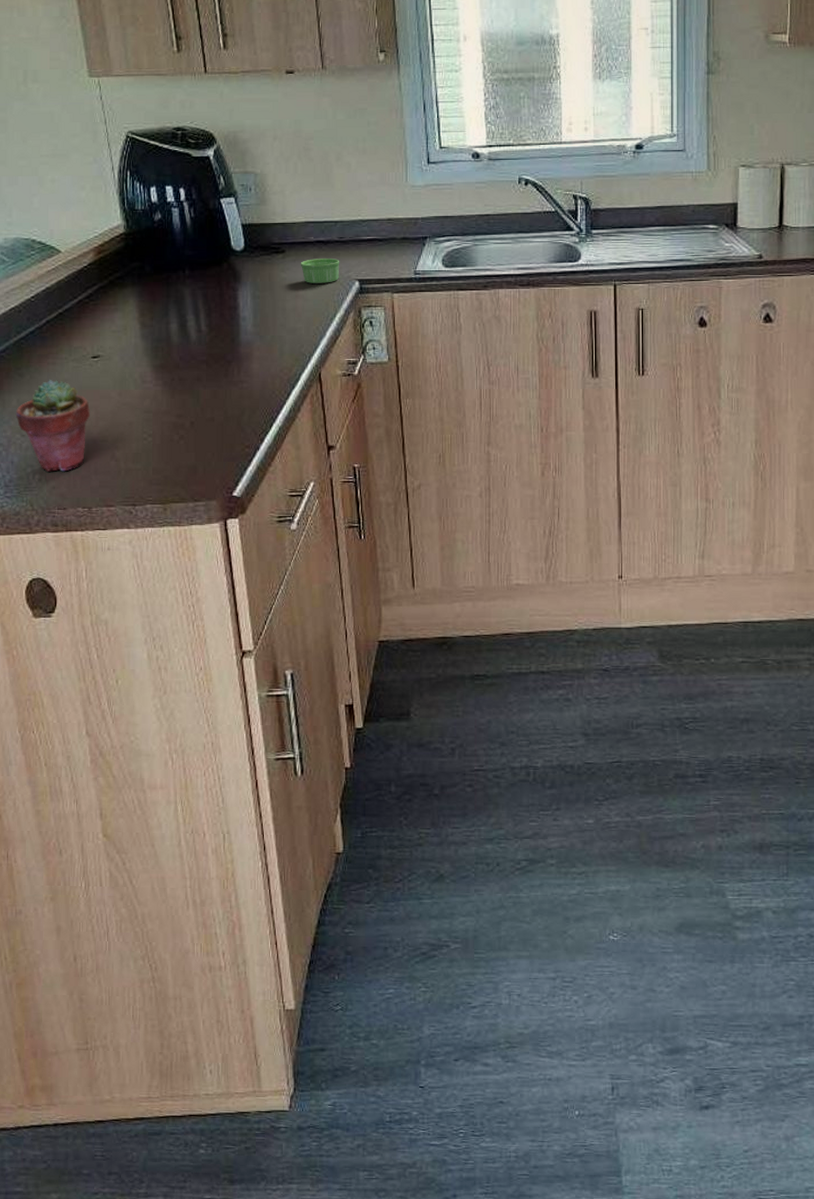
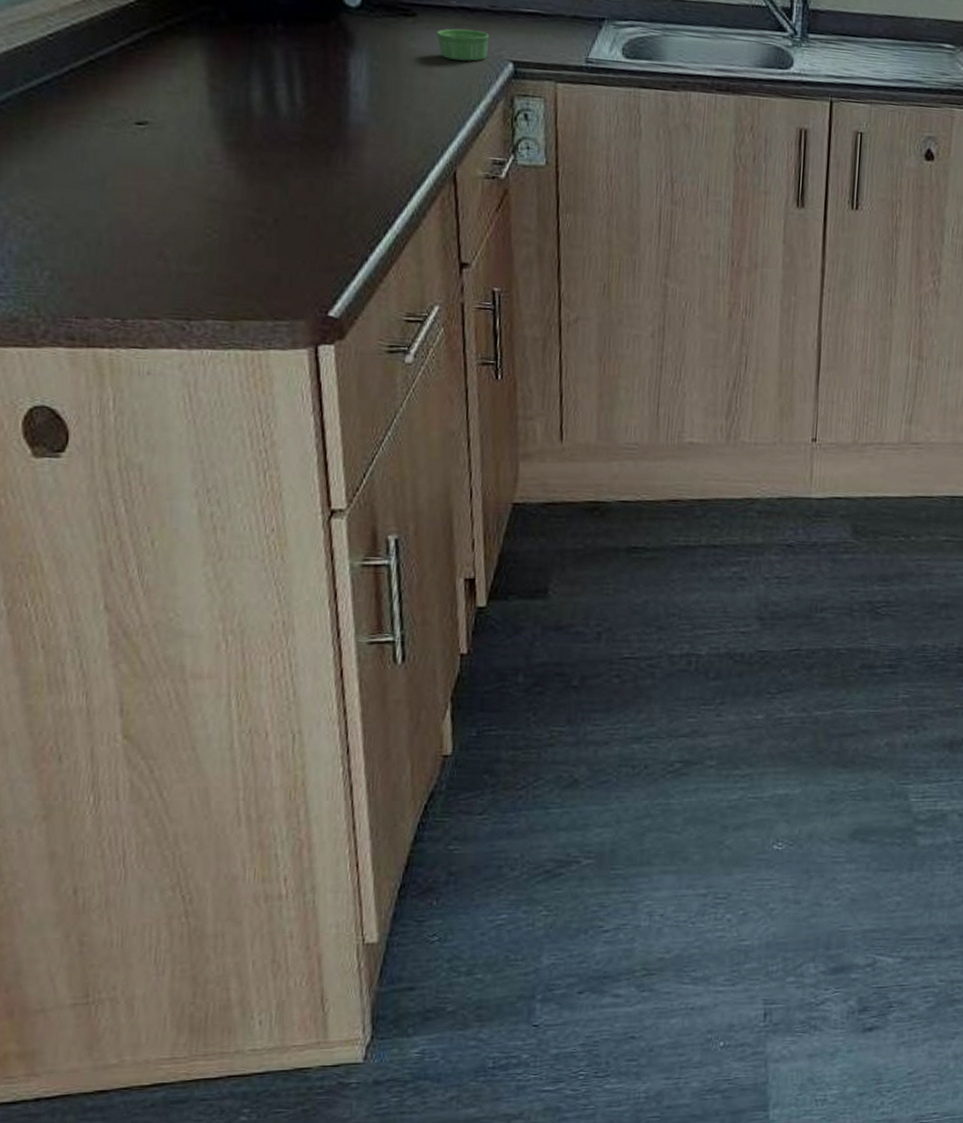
potted succulent: present [15,379,90,472] -> none [17,146,130,270]

